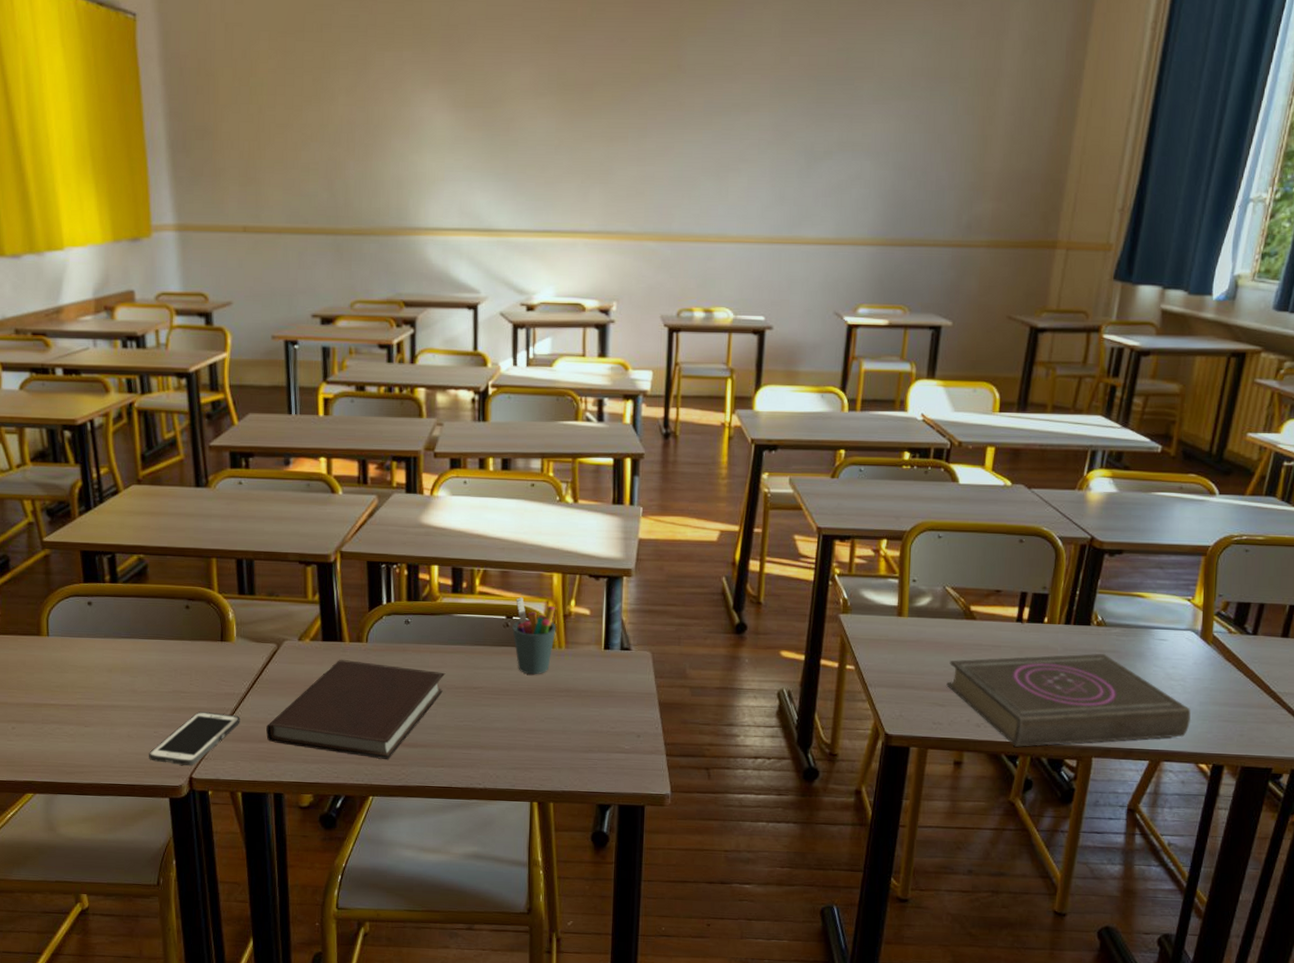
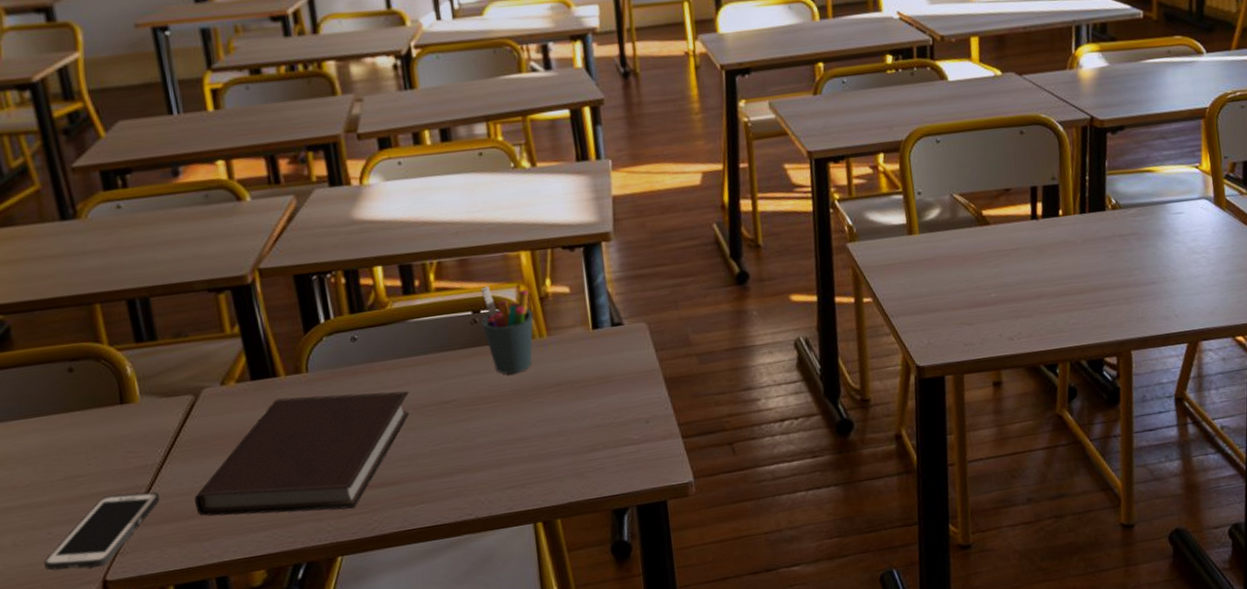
book: present [946,653,1192,747] -> none [970,237,1221,354]

